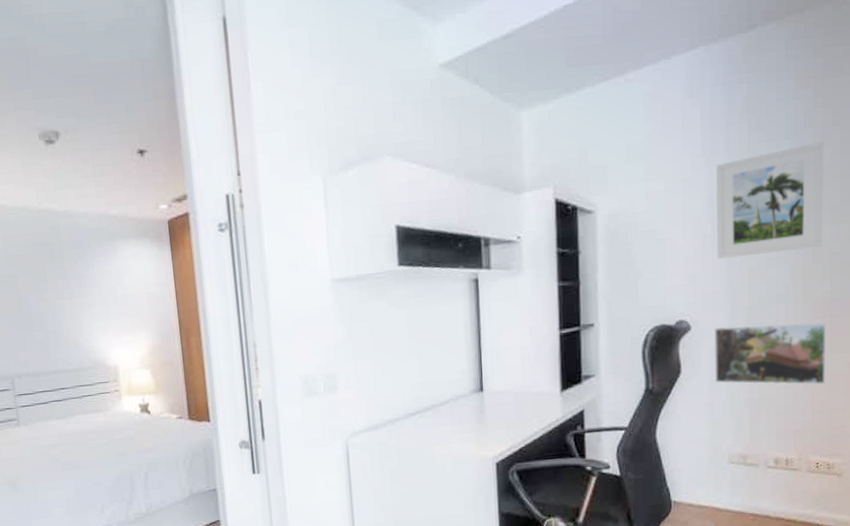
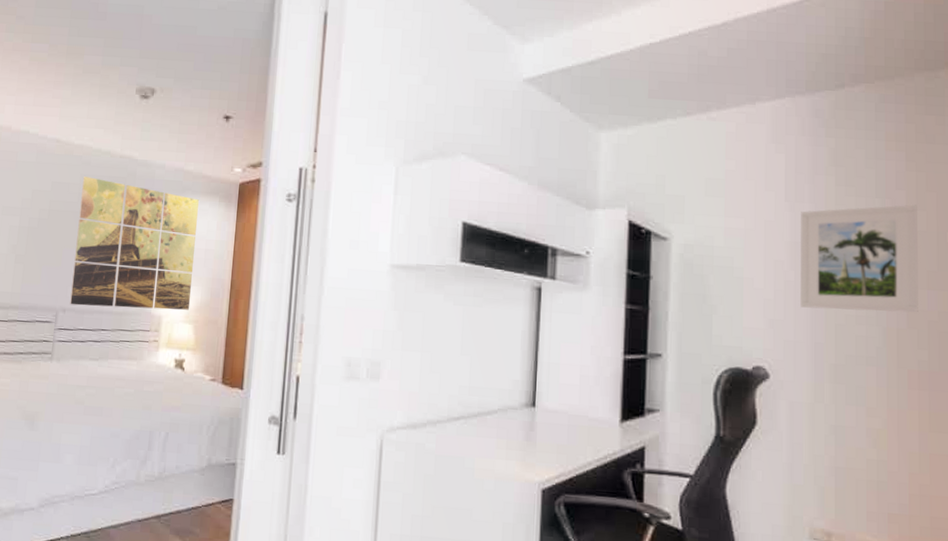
wall art: none [5,237,144,370] -> present [70,176,199,310]
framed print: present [714,323,825,385] -> none [794,380,924,466]

